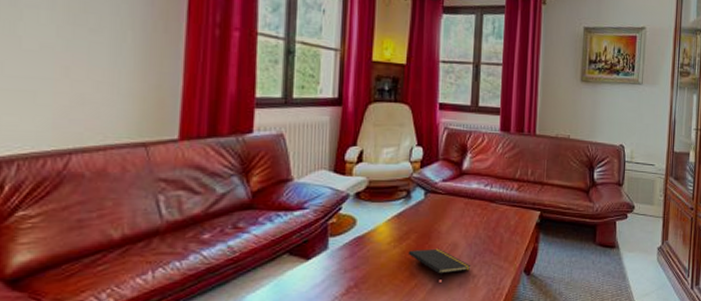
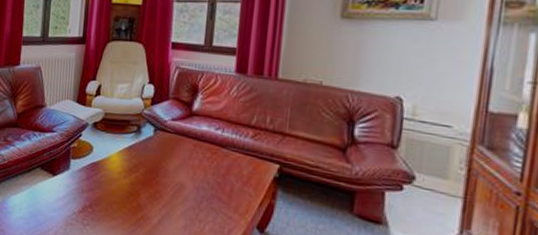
notepad: present [408,248,471,280] -> none [136,183,198,217]

